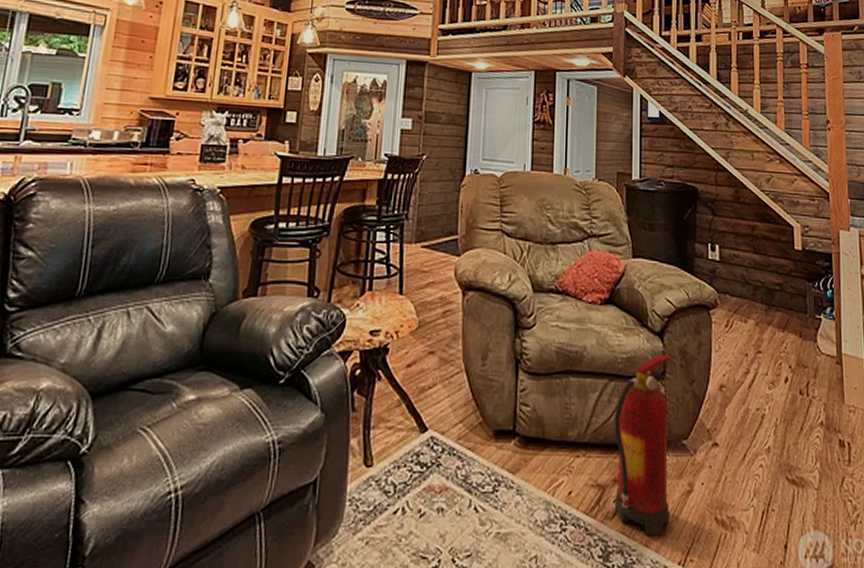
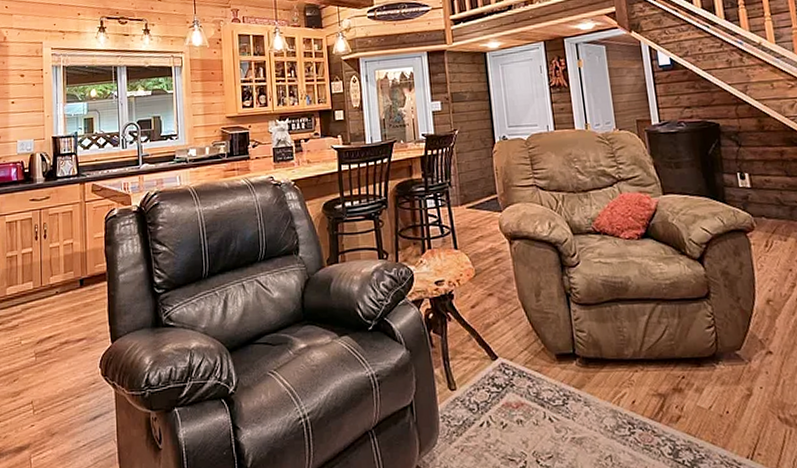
fire extinguisher: present [614,353,674,537] -> none [665,276,733,436]

